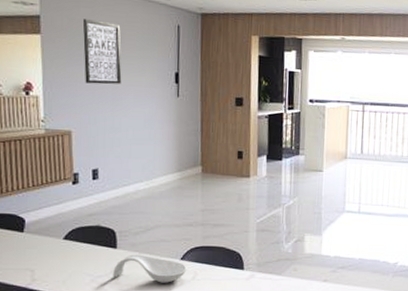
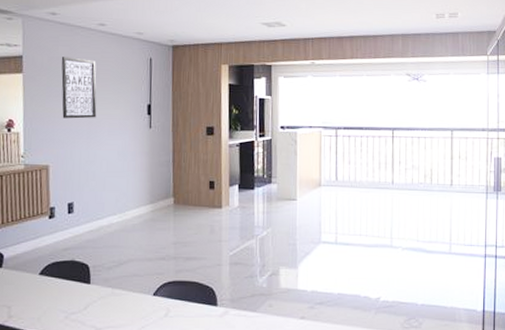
spoon rest: present [112,254,187,283] -> none [85,290,160,320]

